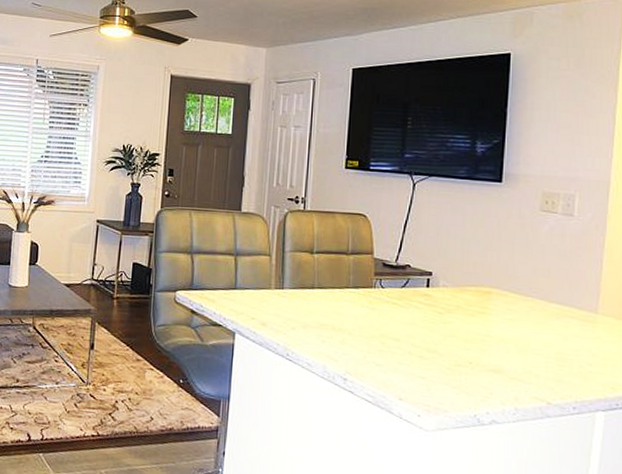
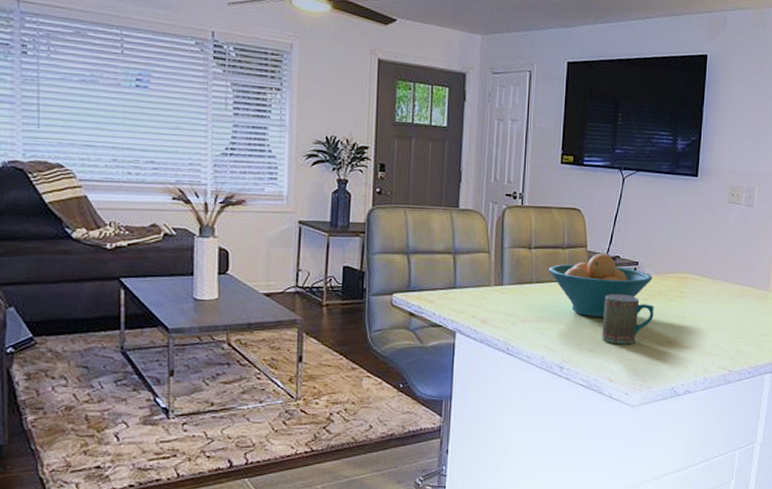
fruit bowl: none [331,261,449,329] -> present [548,254,653,317]
mug: none [390,305,451,362] -> present [602,294,654,345]

